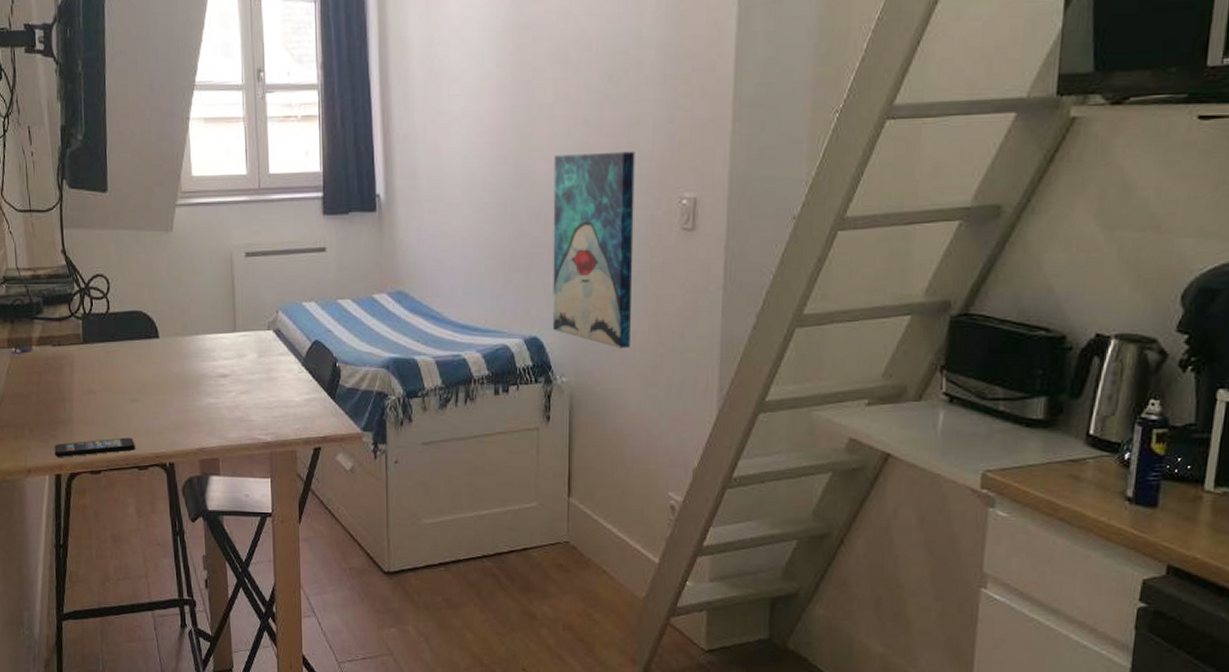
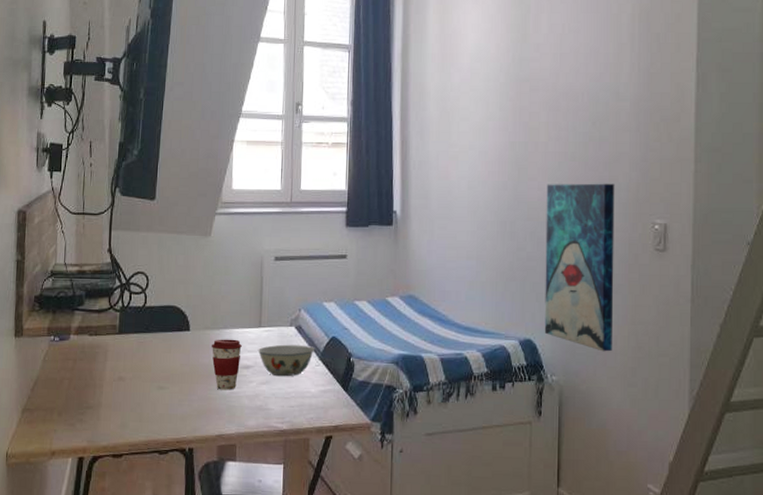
smartphone: present [54,437,135,457] -> none [79,423,158,441]
coffee cup: none [183,346,217,401] -> present [211,339,242,390]
bowl: none [234,350,296,385] -> present [257,344,314,377]

